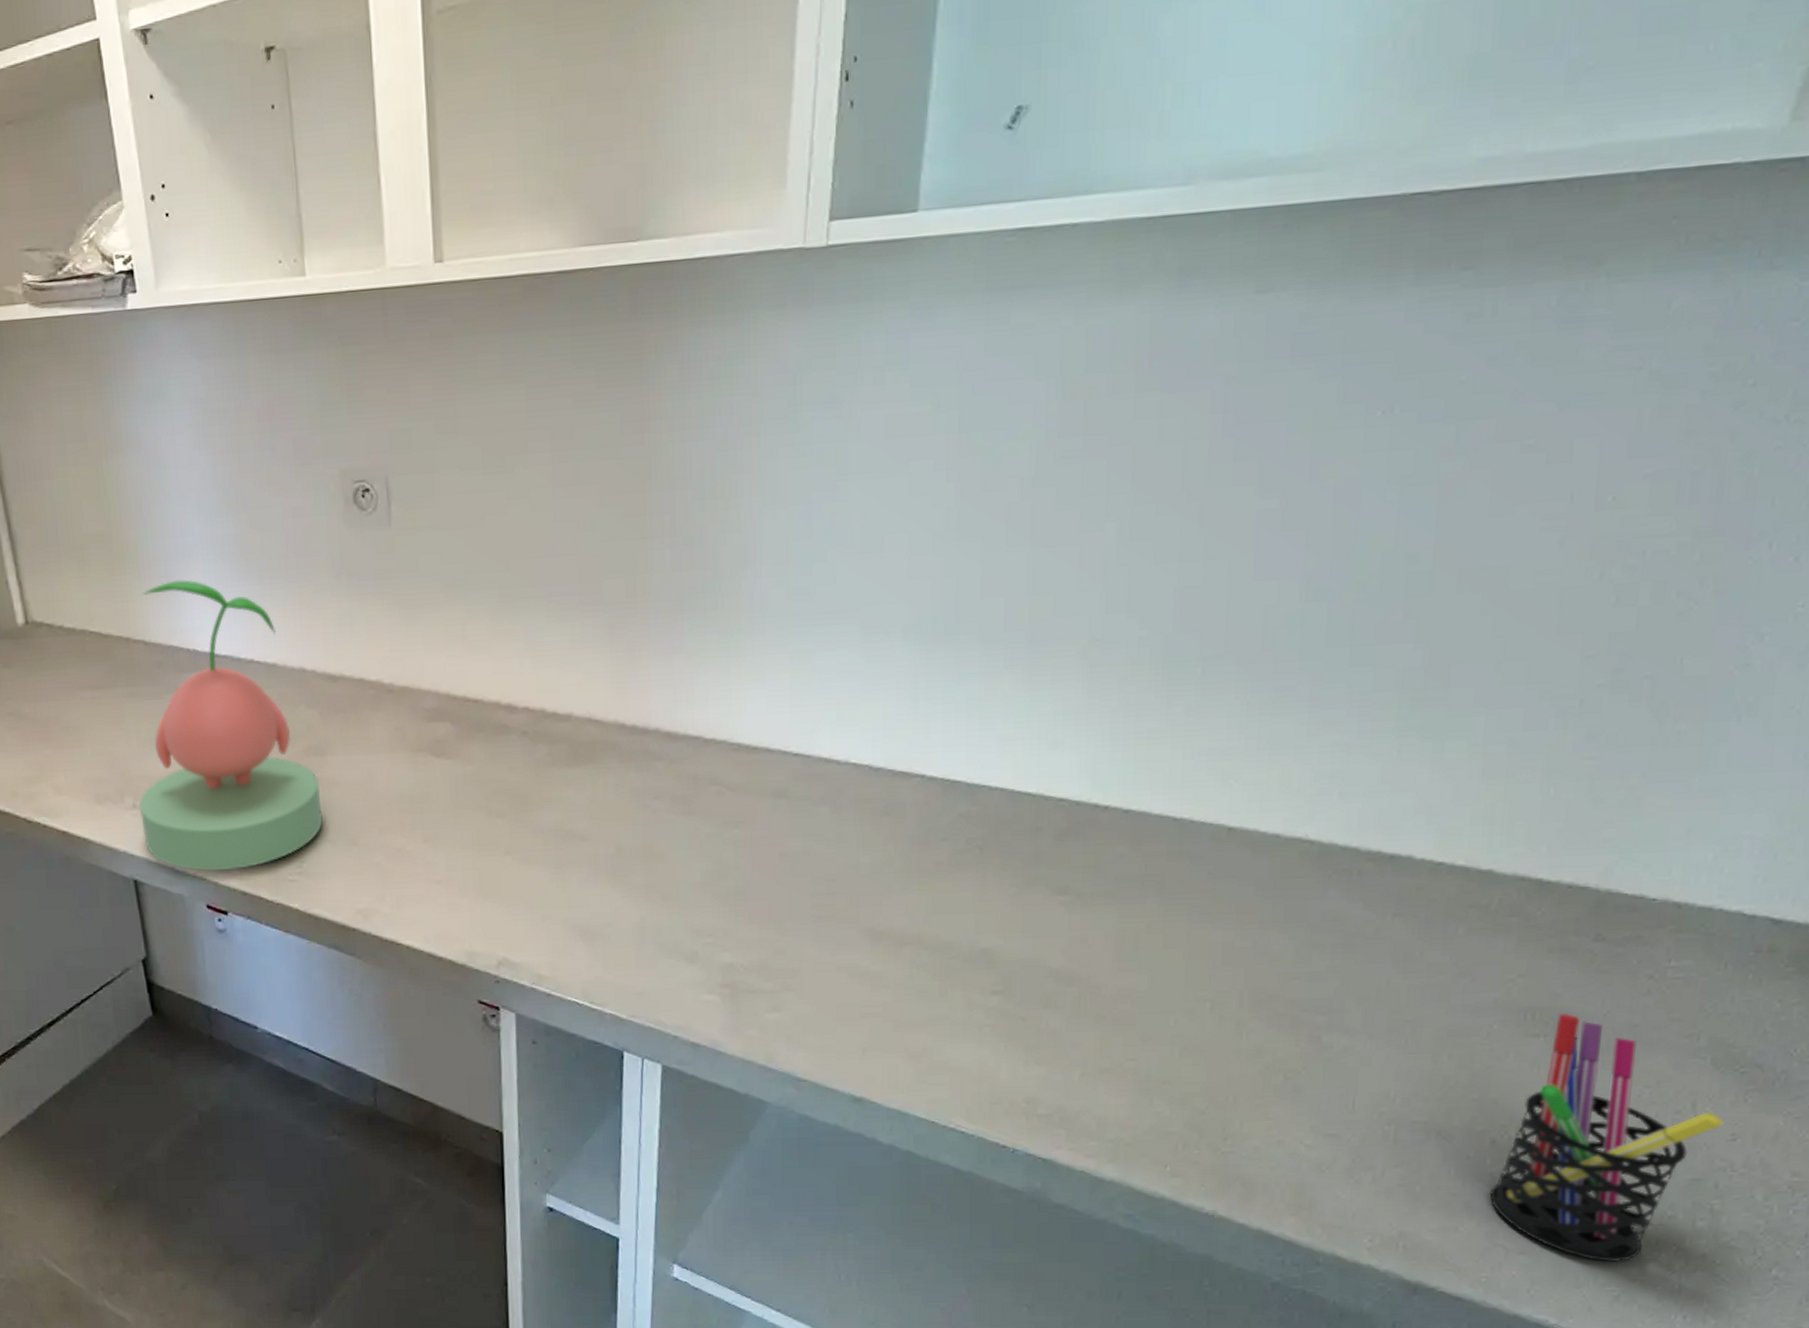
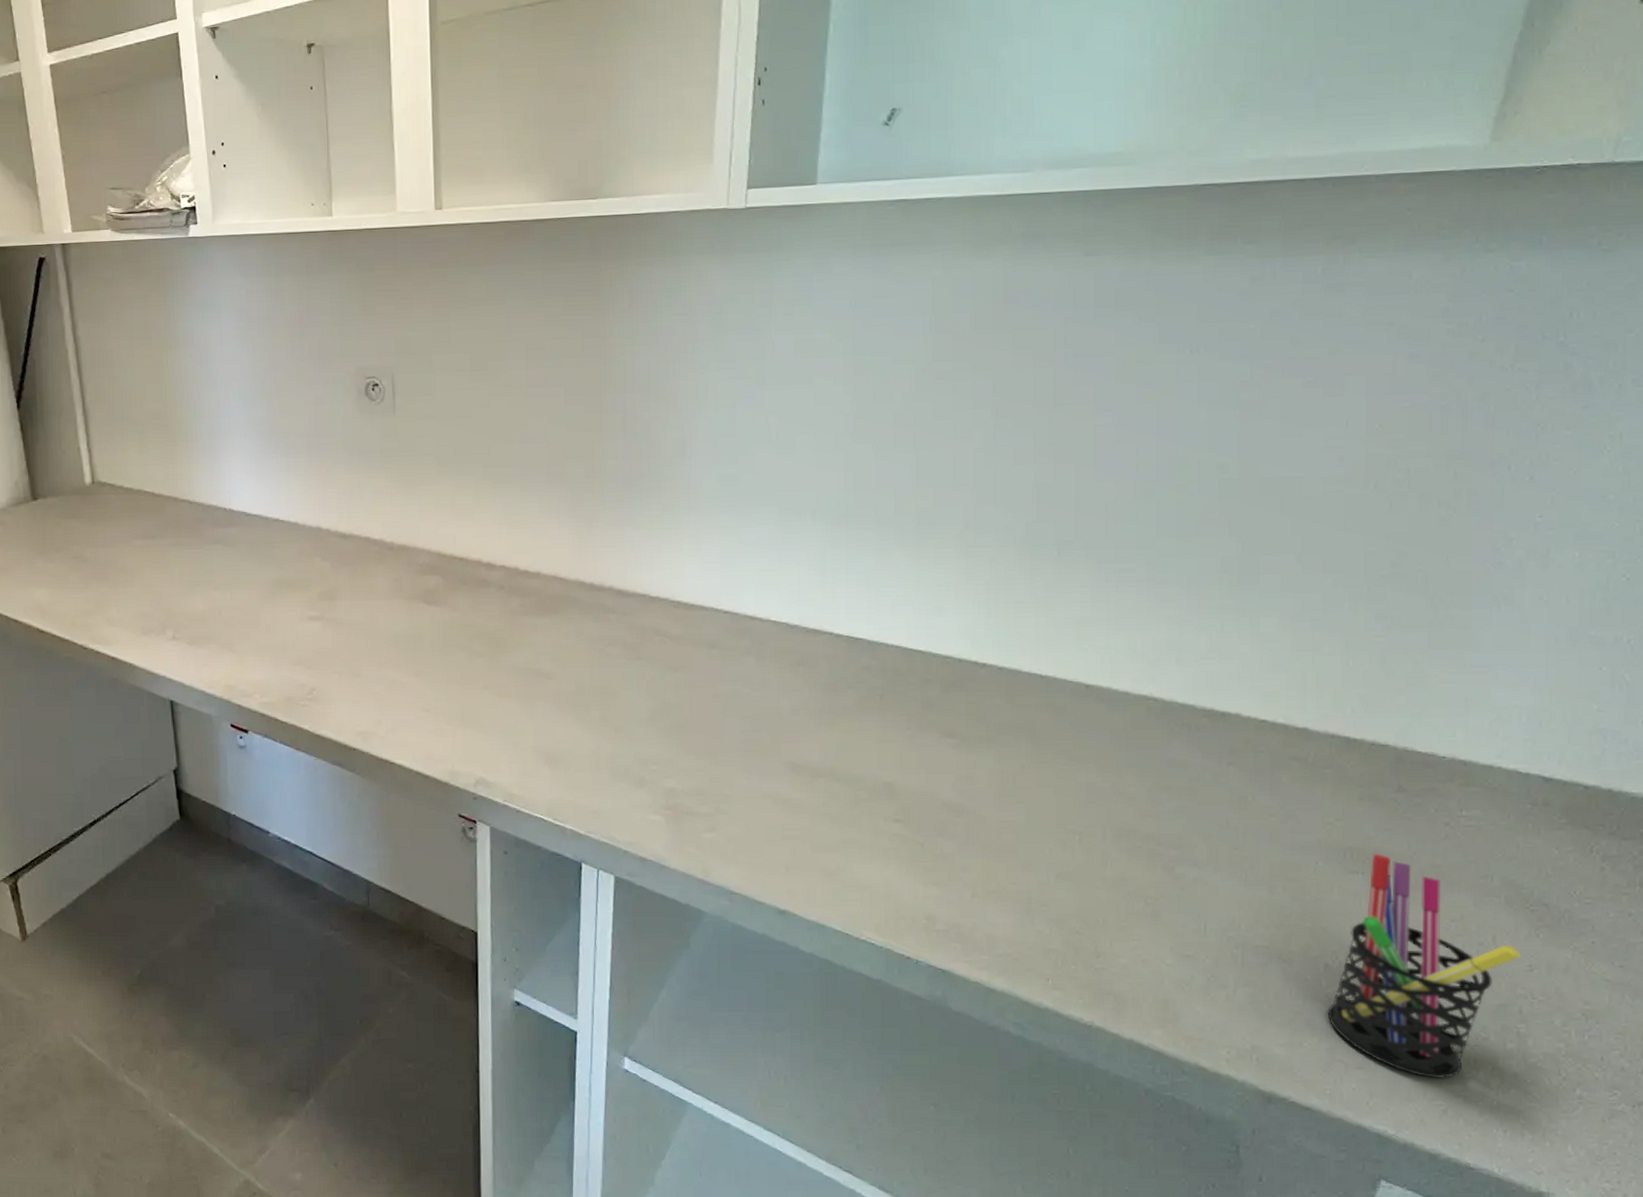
plant: present [139,580,323,871] -> none [178,452,331,695]

